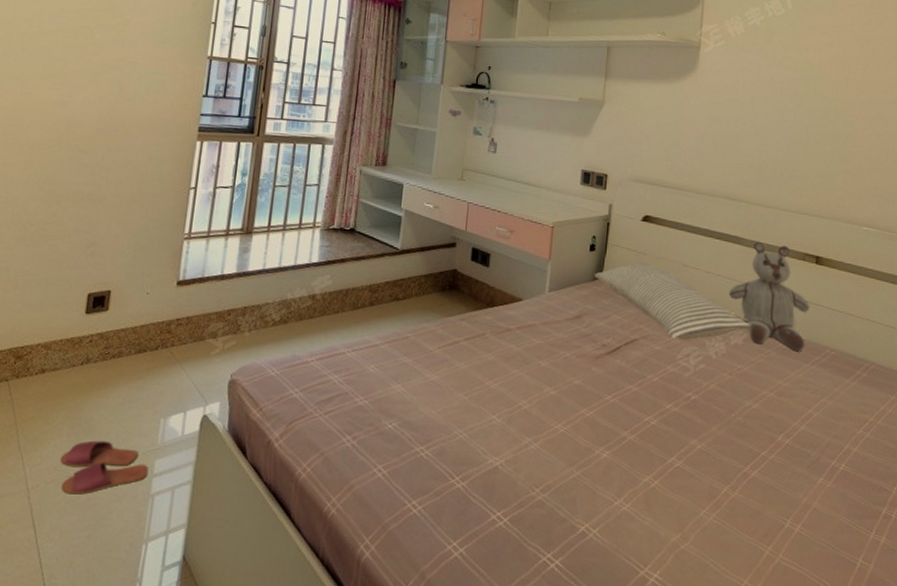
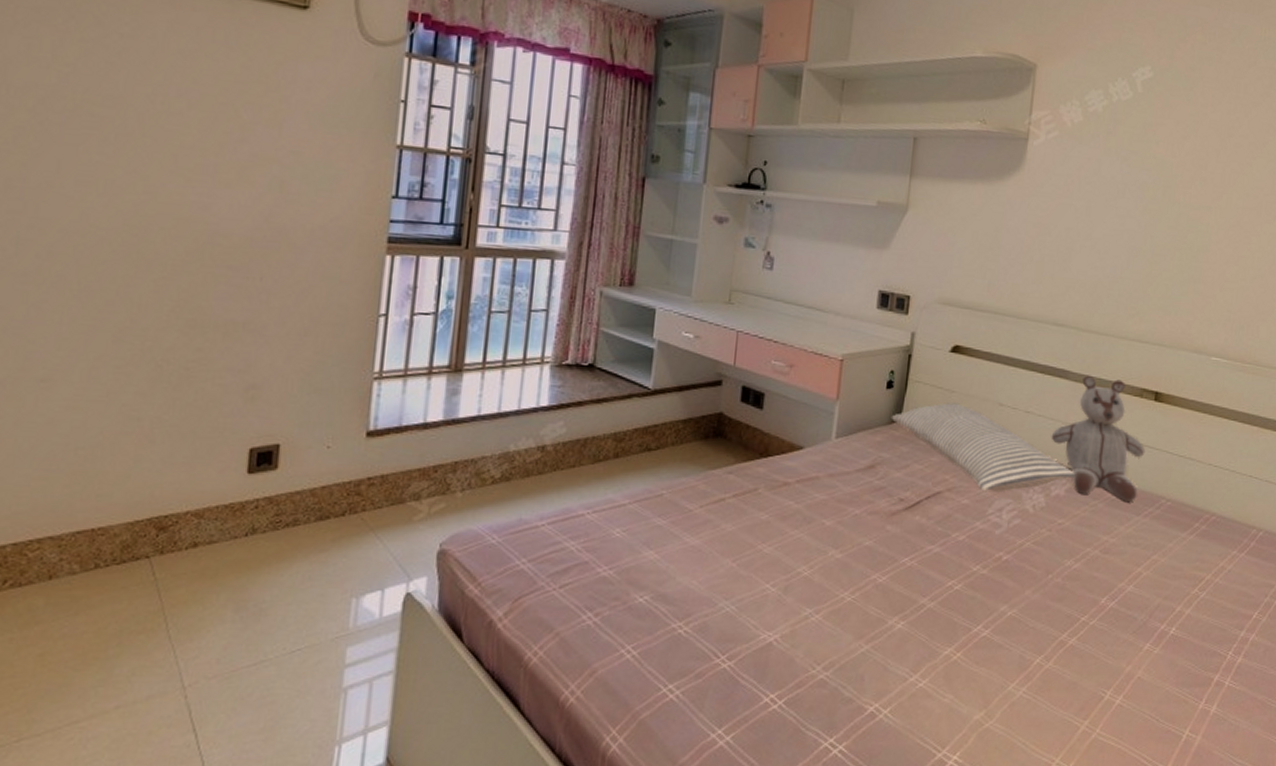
slippers: present [61,440,147,495] -> none [225,626,337,691]

